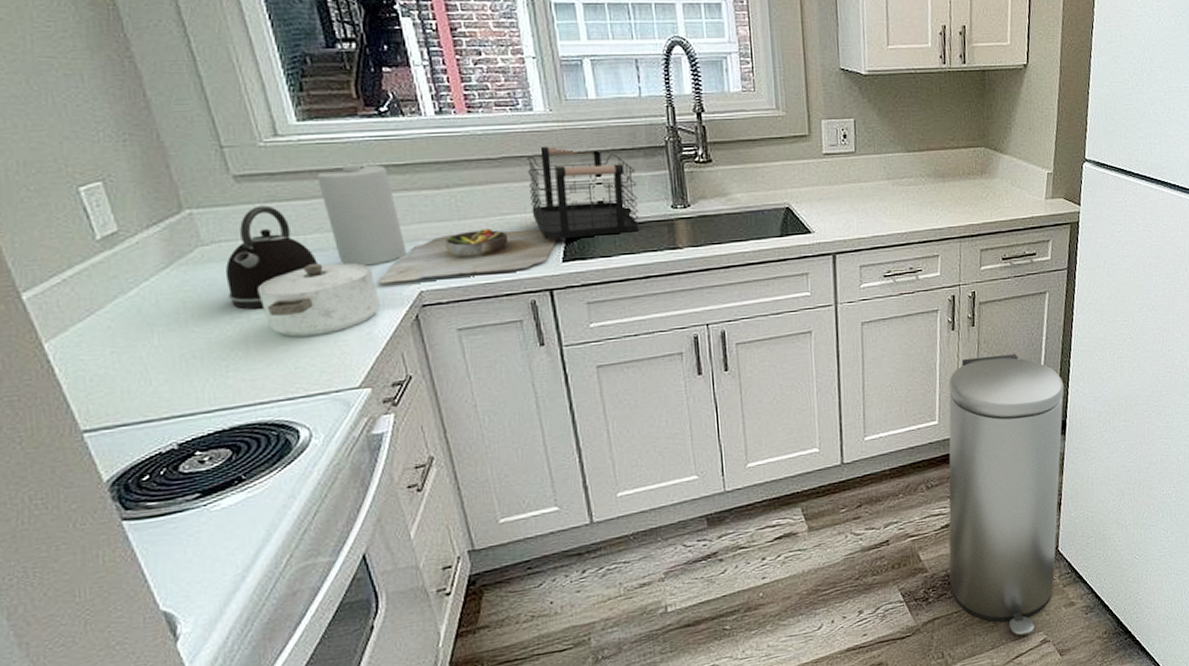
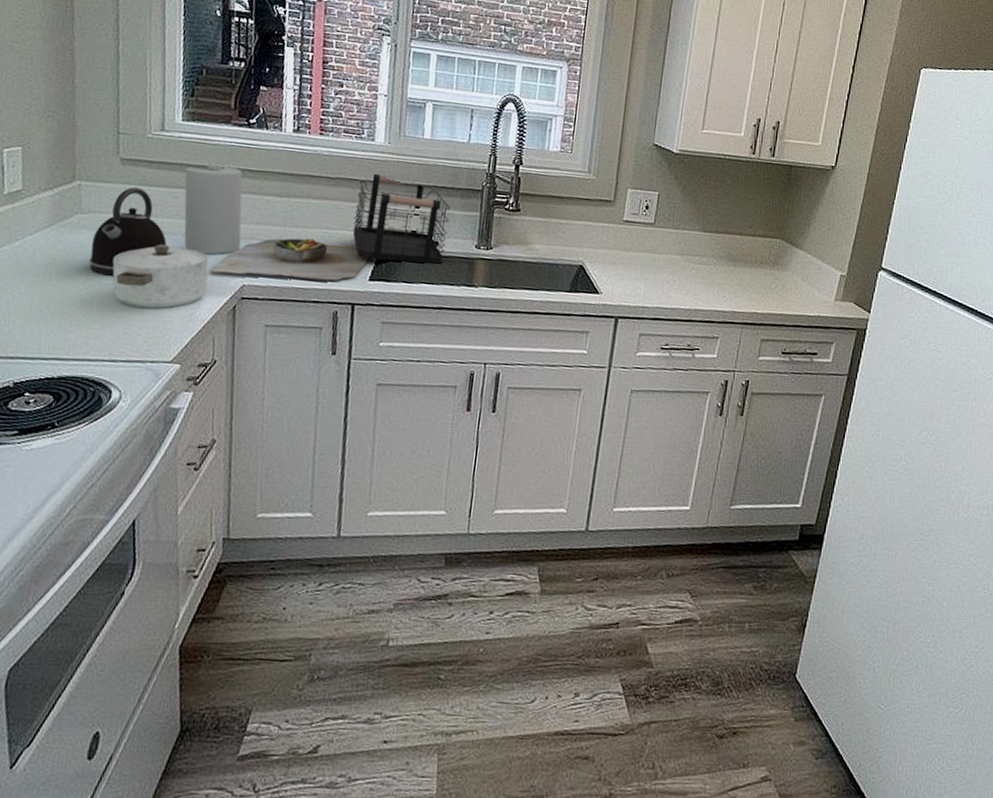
pedal bin: present [948,353,1064,636] -> none [673,447,827,766]

